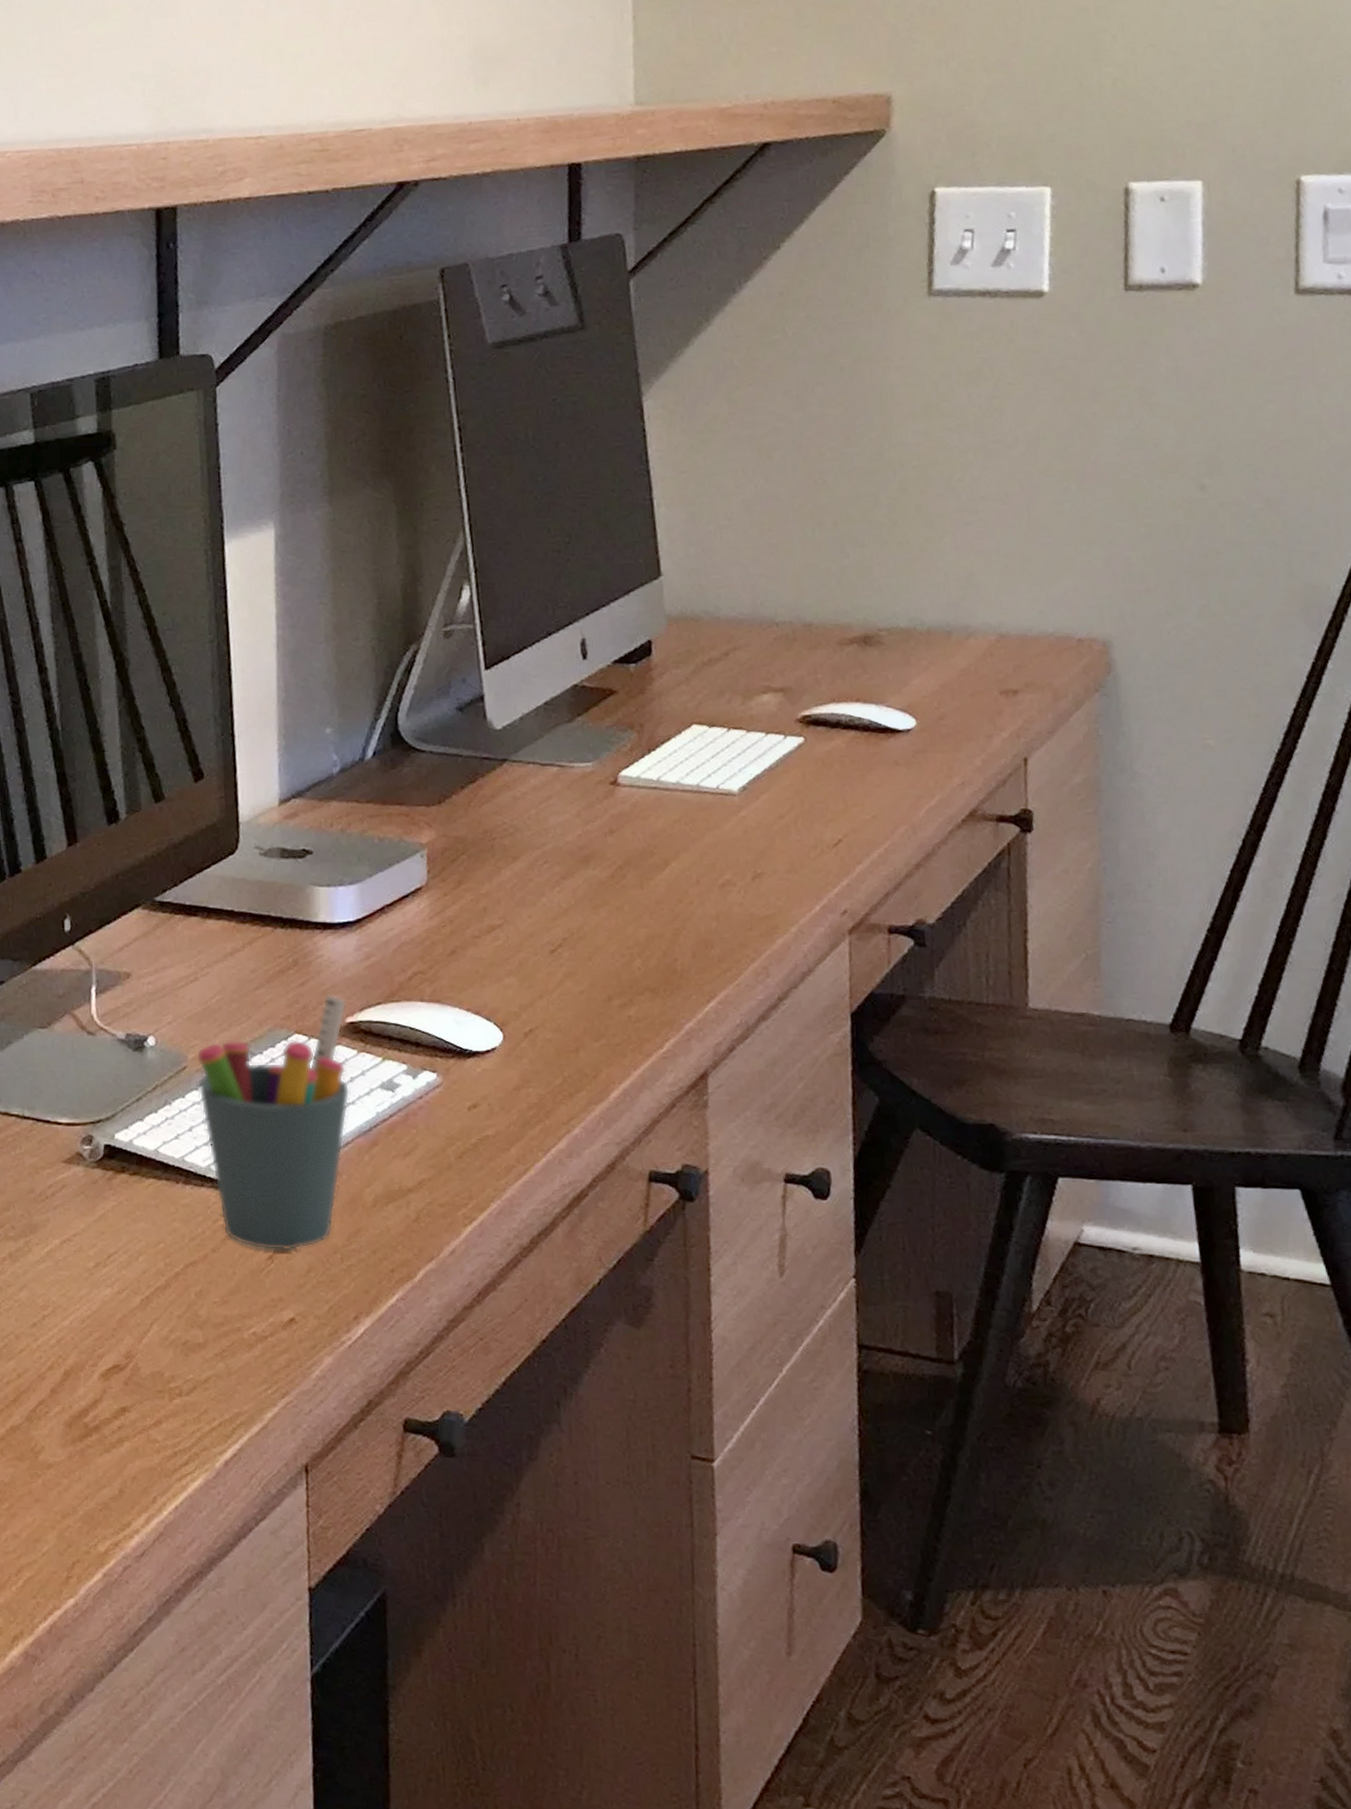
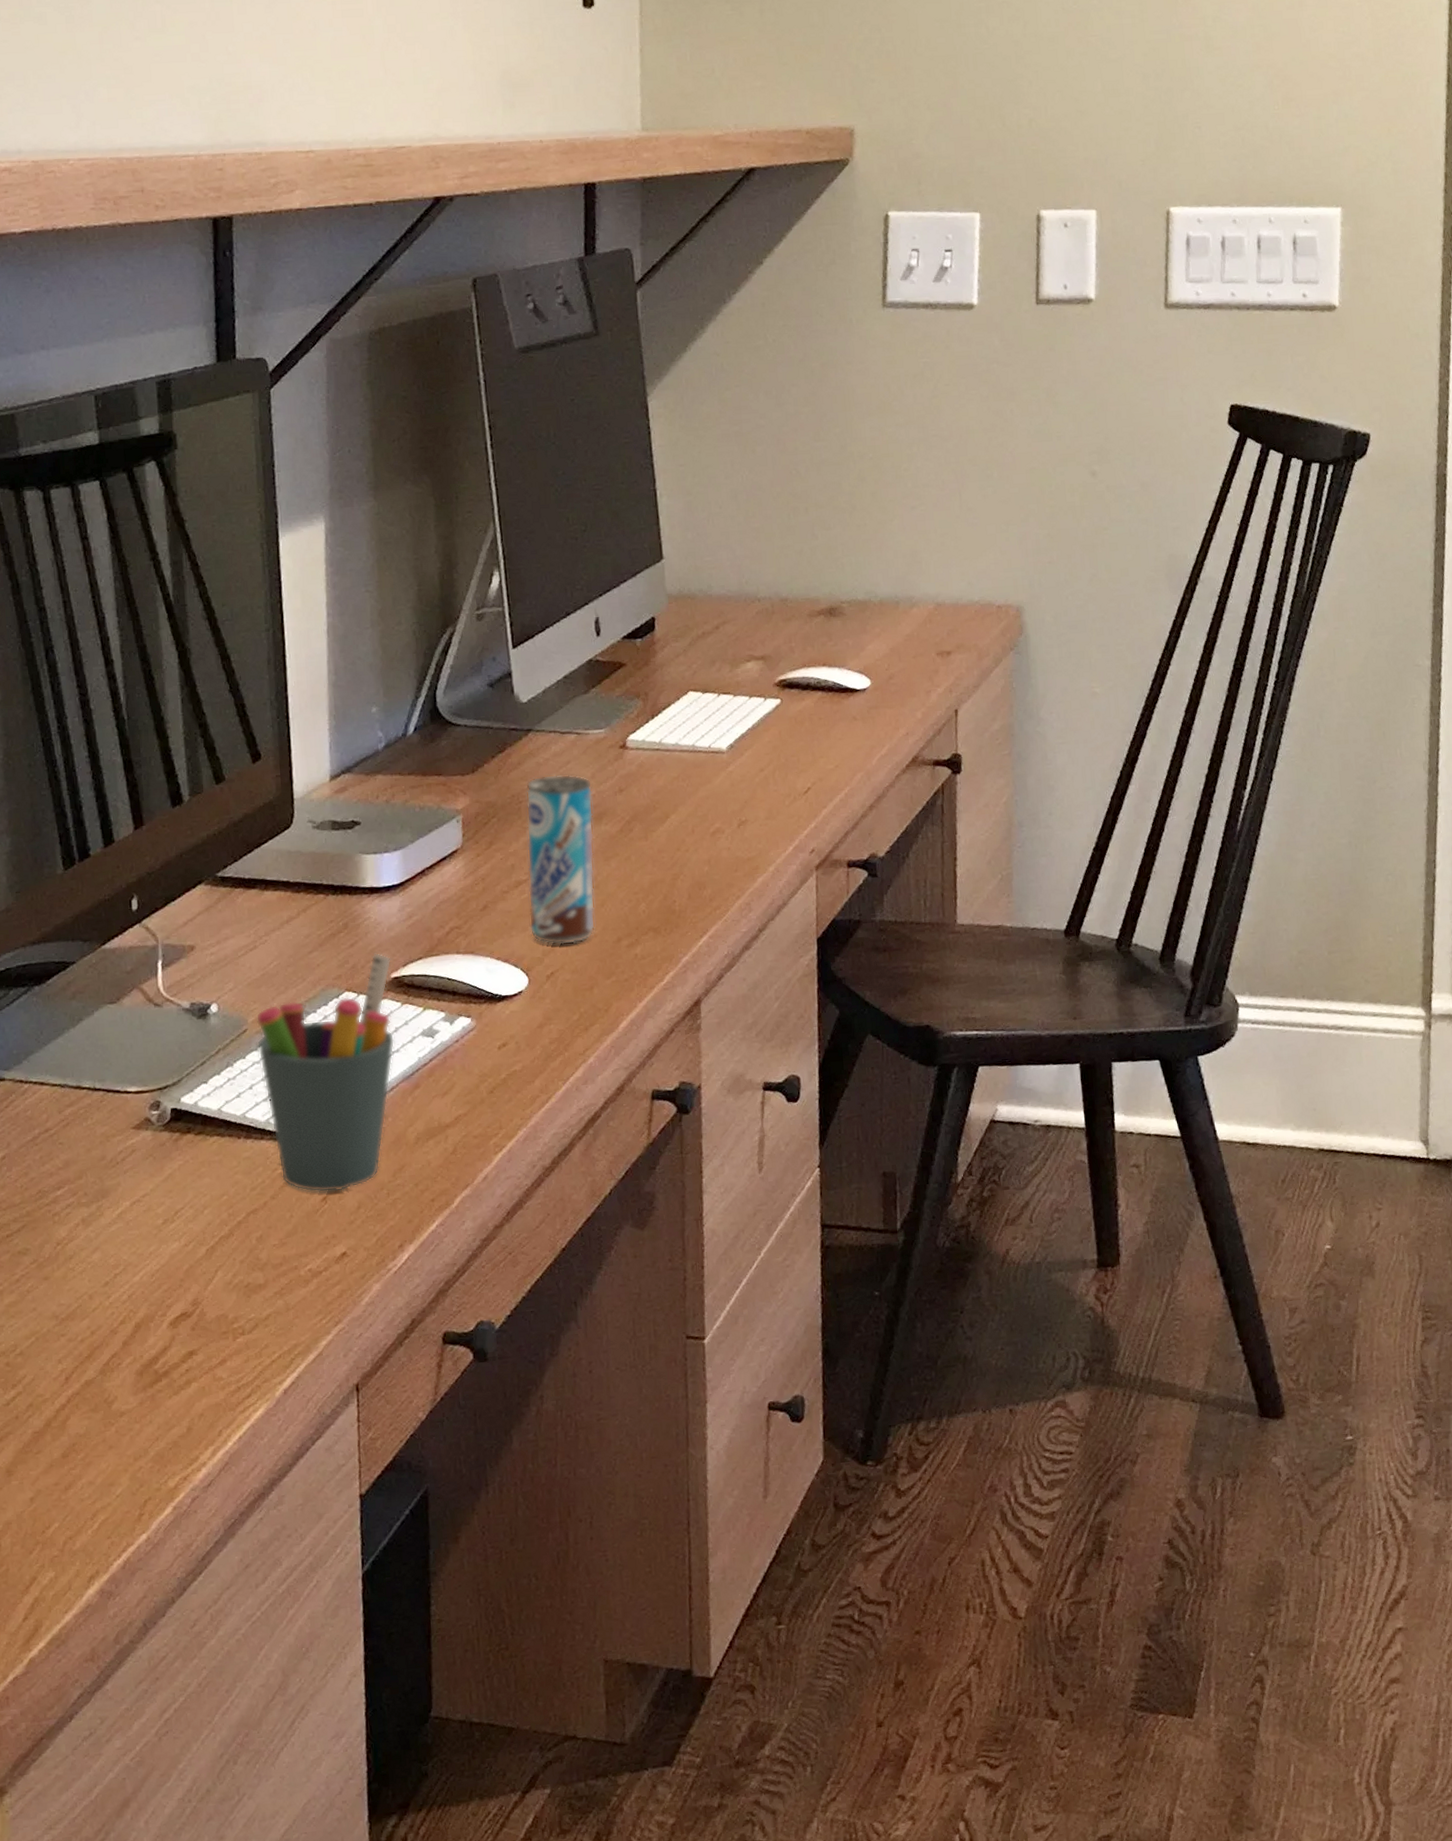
beverage can: none [500,809,582,1000] -> present [526,774,596,945]

